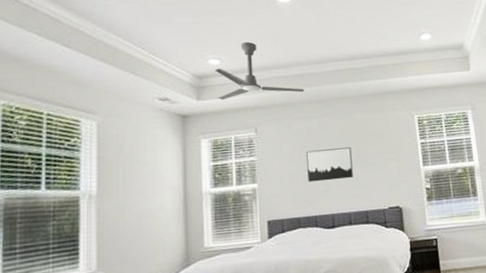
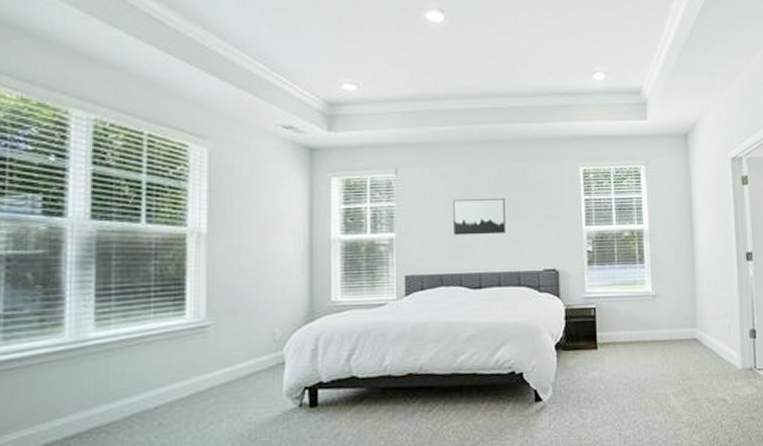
ceiling fan: present [215,41,305,101] -> none [350,65,455,134]

